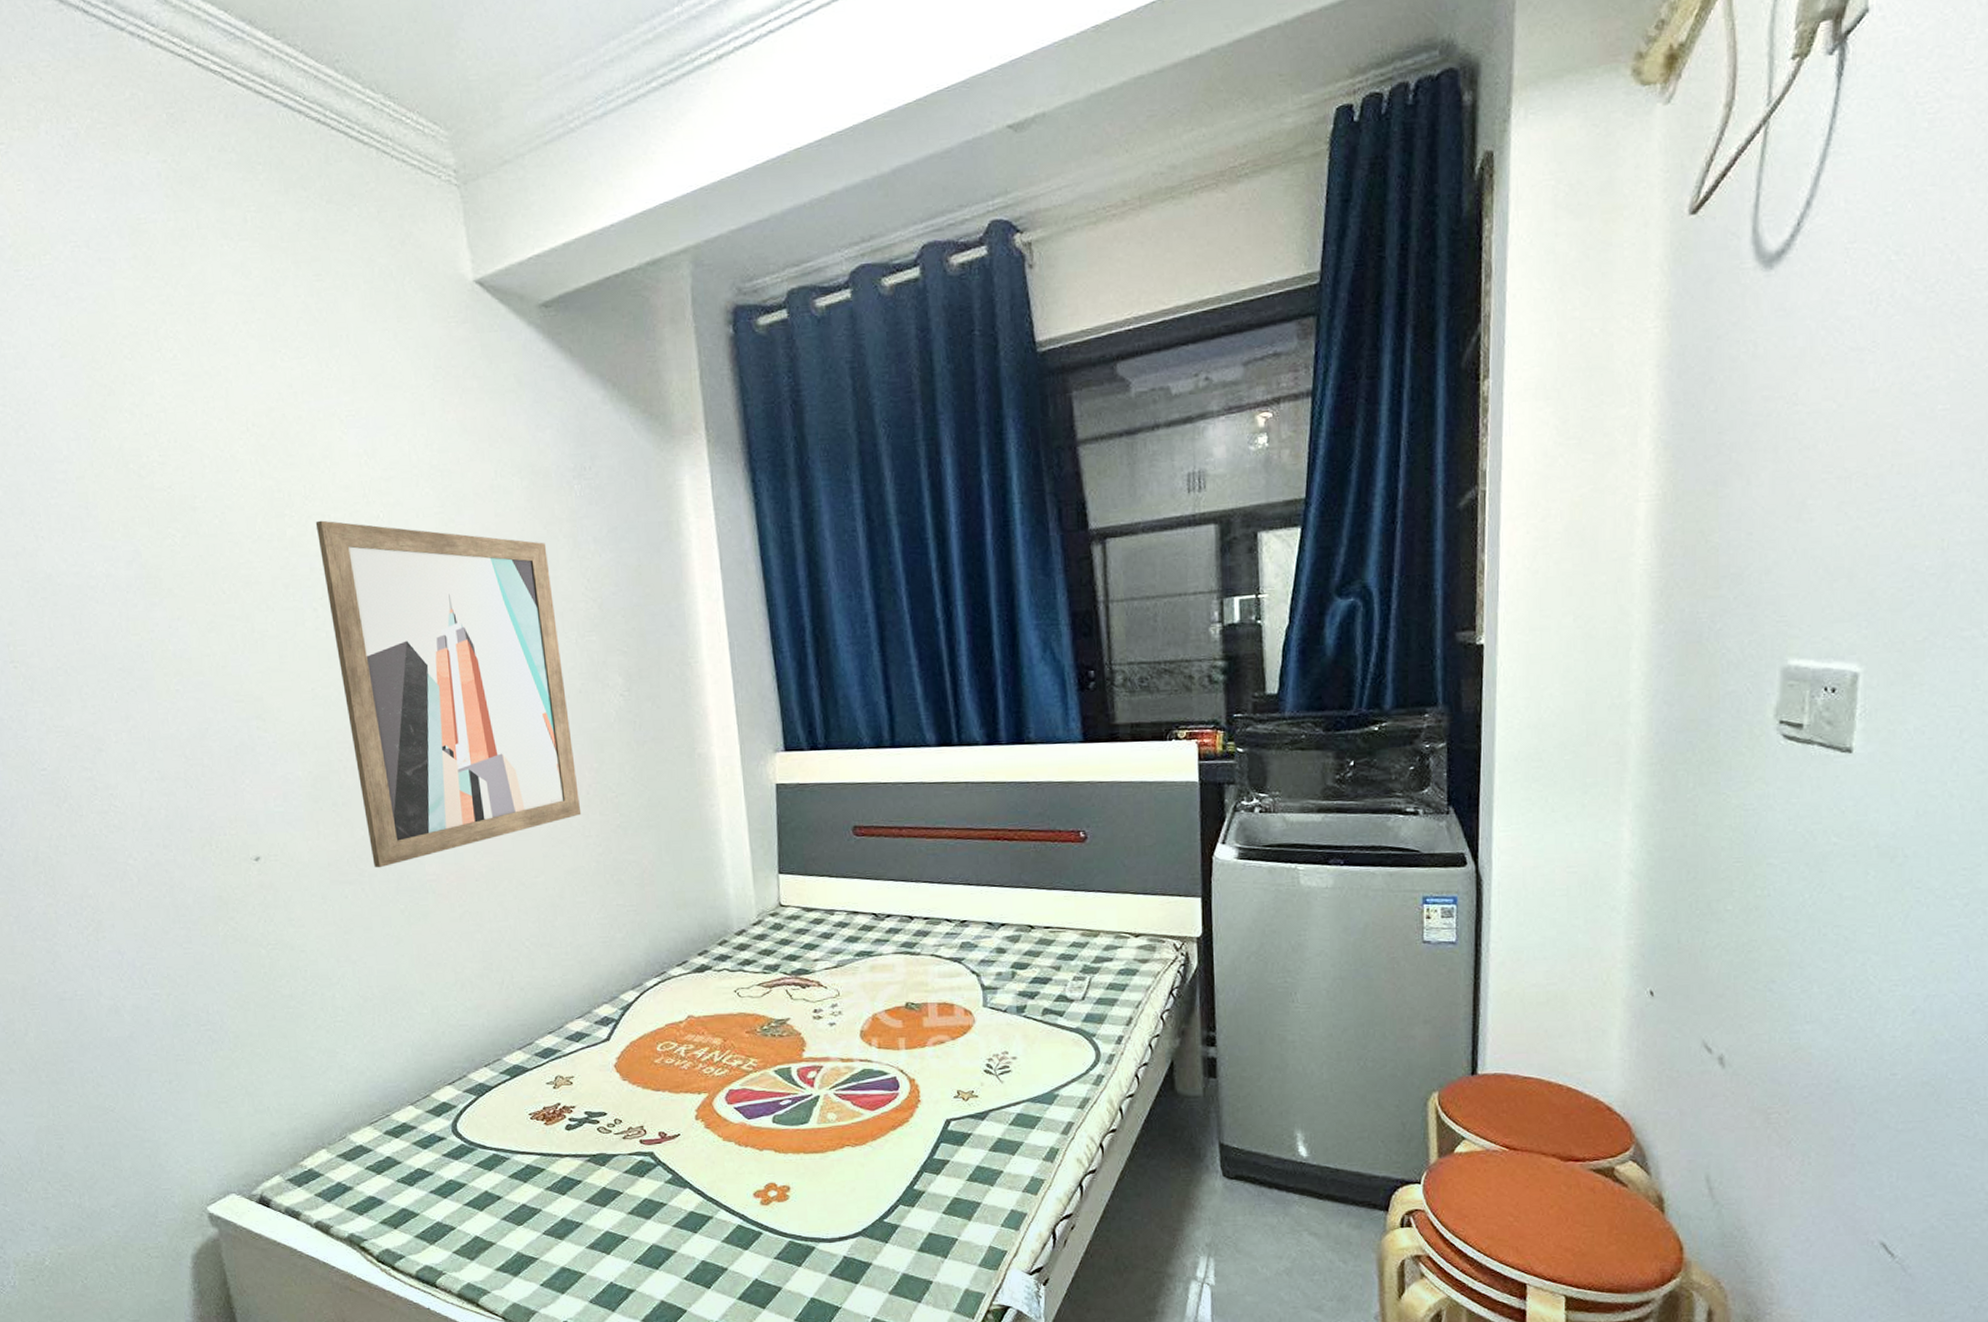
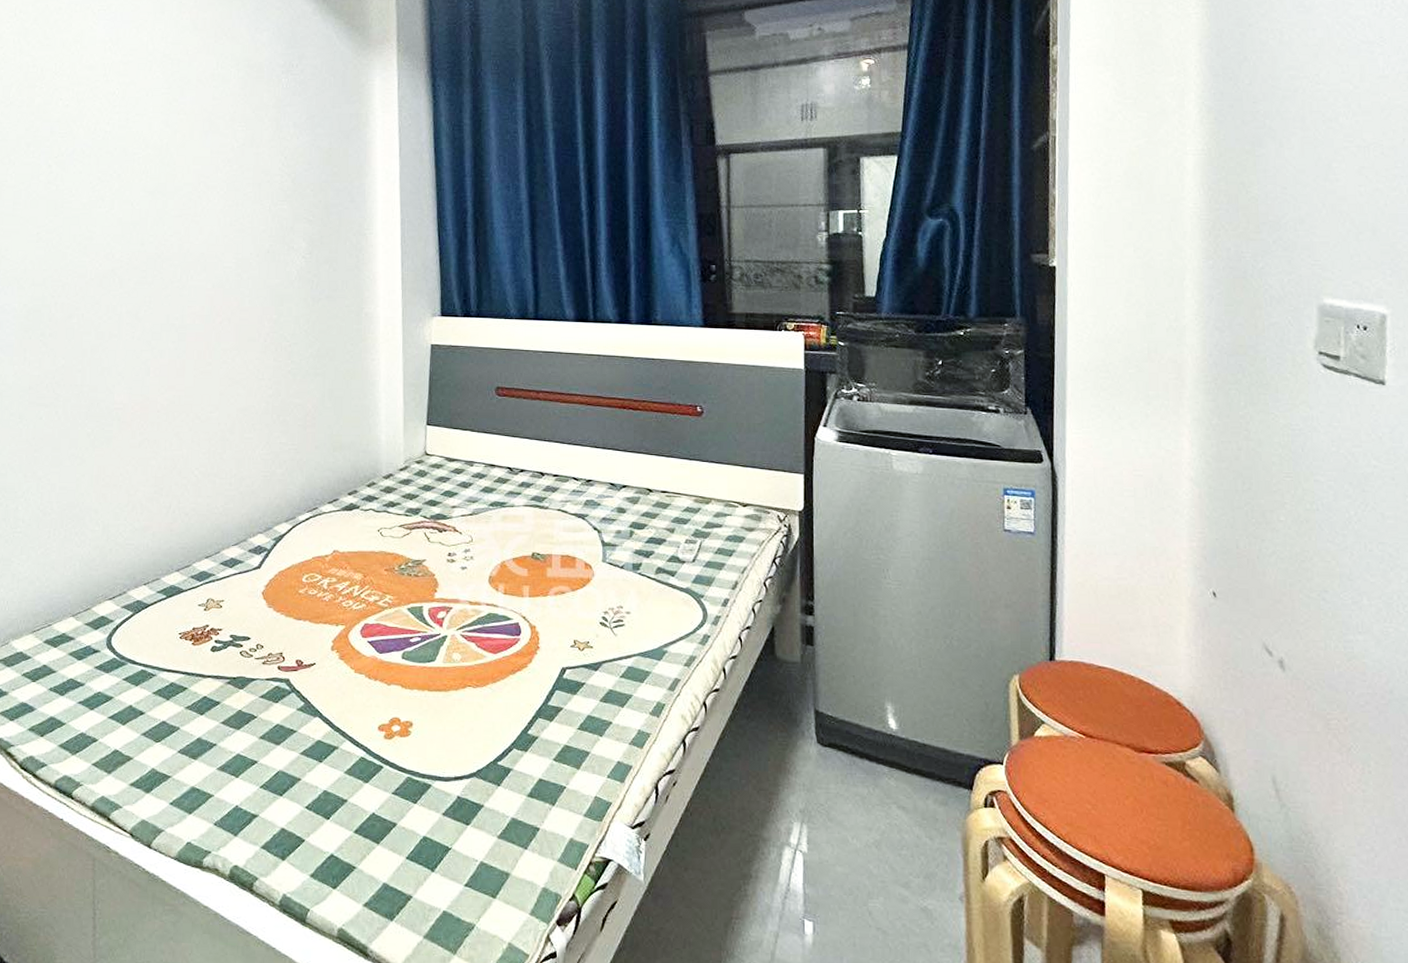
wall art: present [315,520,582,868] -> none [60,93,258,394]

